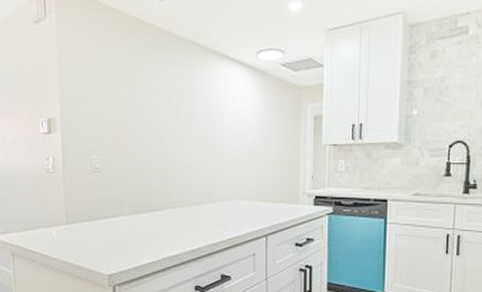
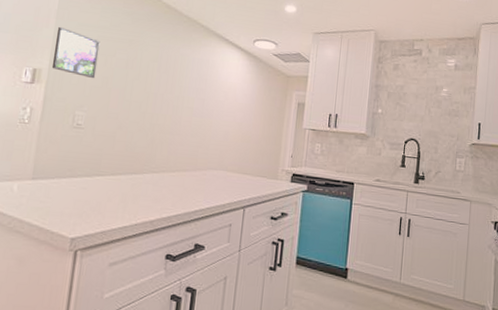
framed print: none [61,72,104,121] -> present [51,26,101,79]

